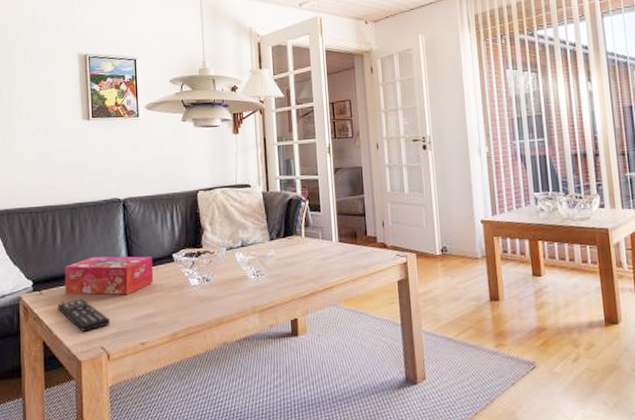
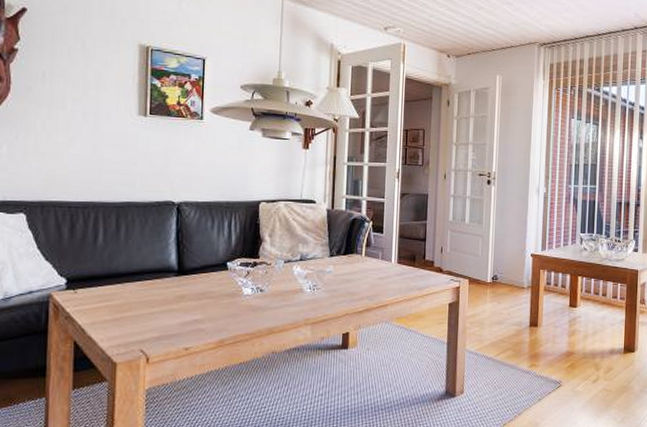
remote control: present [58,298,111,332] -> none [94,300,153,334]
tissue box: present [64,256,154,295] -> none [103,258,206,300]

